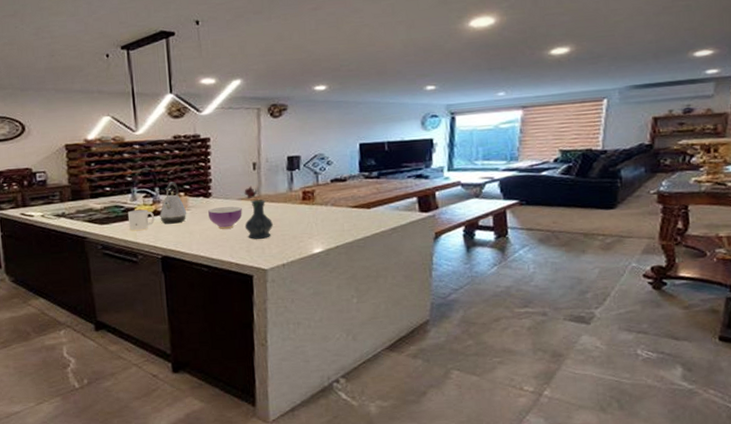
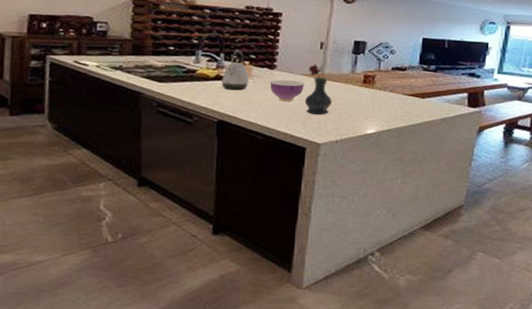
mug: present [127,209,154,232] -> none [188,72,216,93]

